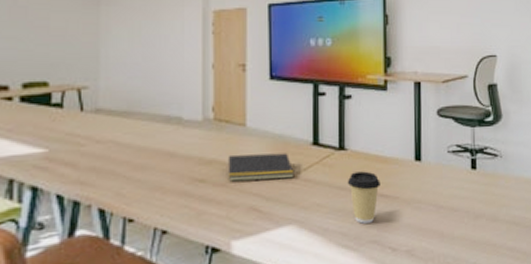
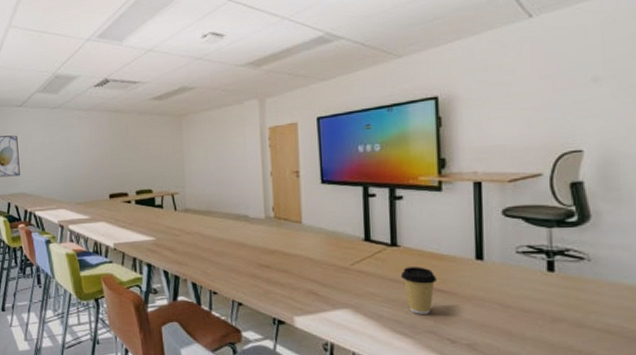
notepad: present [227,152,295,182] -> none [287,246,348,270]

